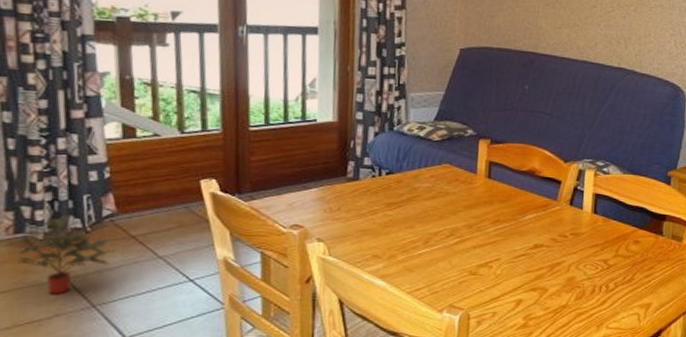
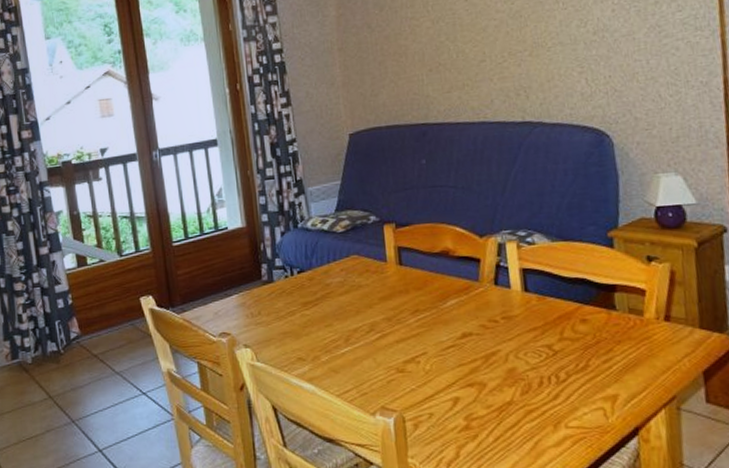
potted plant: present [18,215,116,295] -> none [16,340,83,413]

